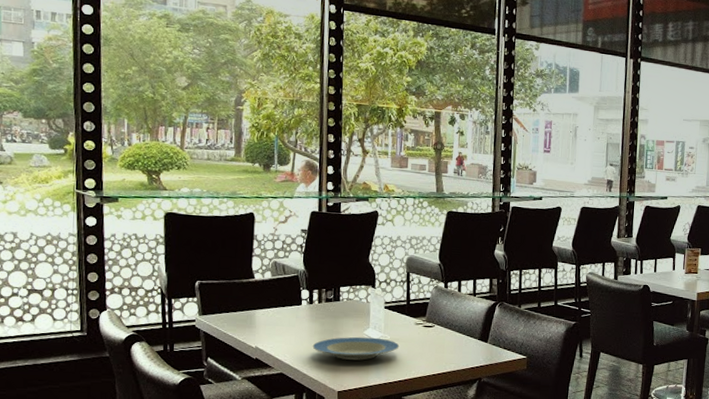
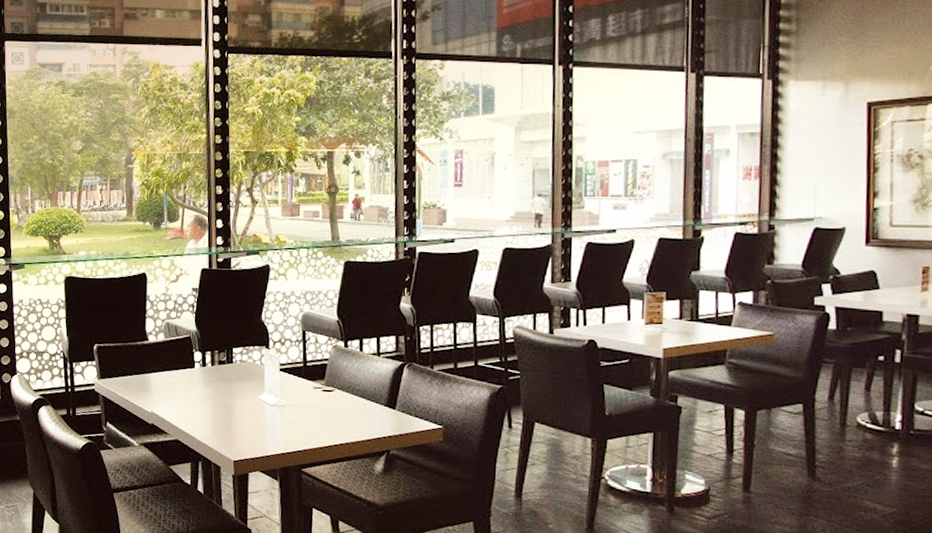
plate: present [312,337,400,361] -> none [206,402,297,428]

